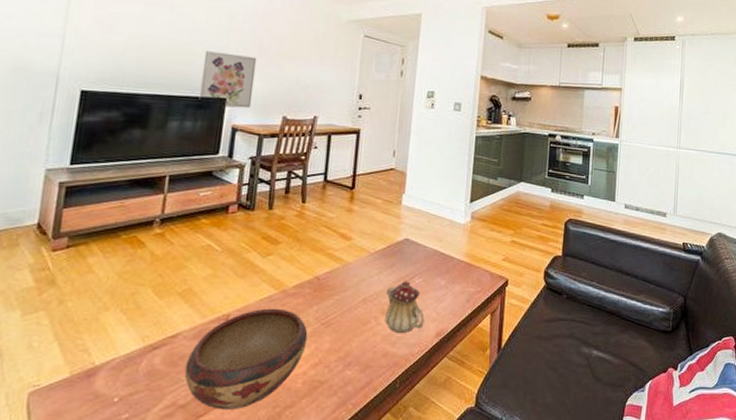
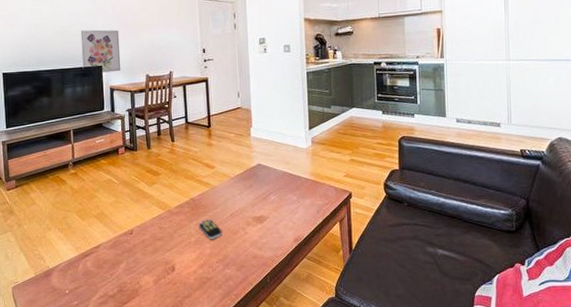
decorative bowl: present [184,308,308,410] -> none [108,224,193,299]
remote control: none [319,304,349,331] -> present [198,219,222,240]
teapot: present [385,281,425,334] -> none [248,198,283,240]

